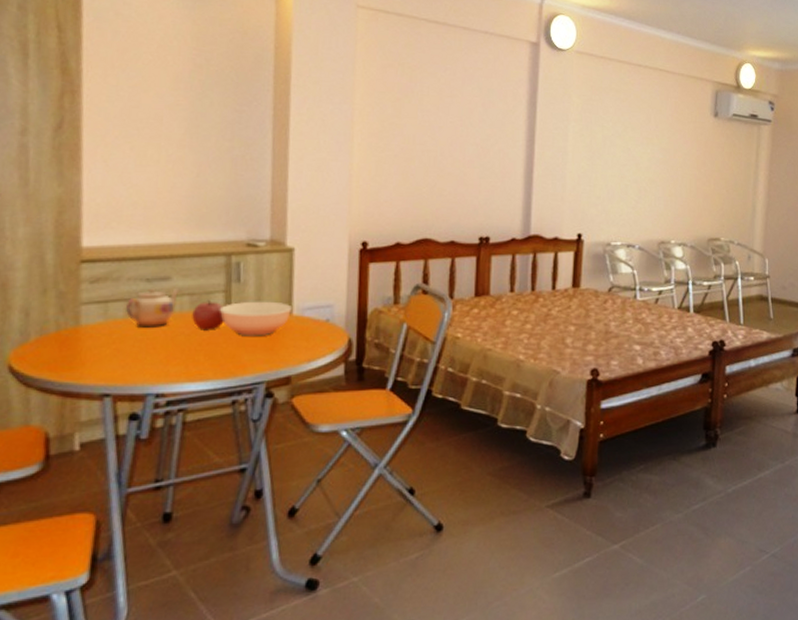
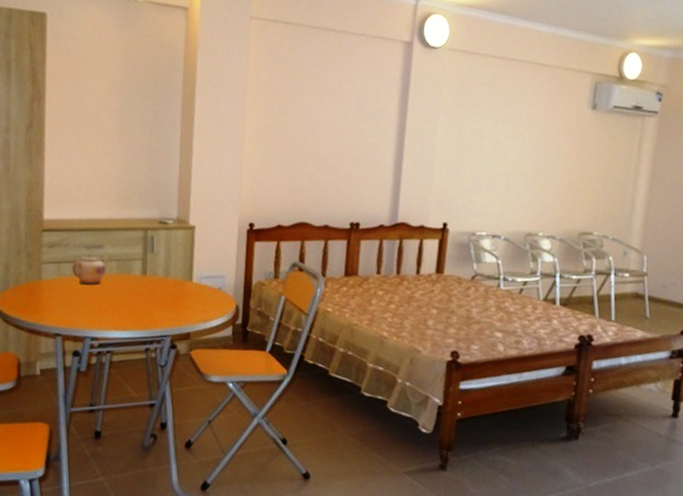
fruit: present [192,299,224,330] -> none [118,265,141,290]
bowl: present [219,301,293,336] -> none [137,268,193,298]

